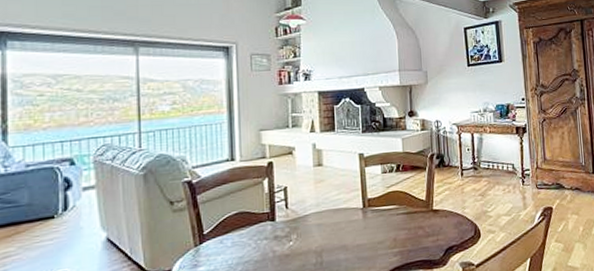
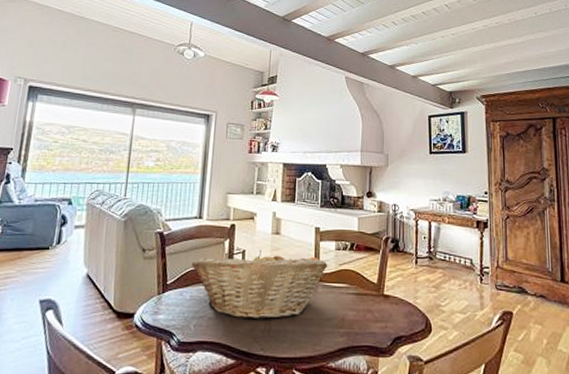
fruit basket: none [229,183,376,256] -> present [192,249,328,320]

